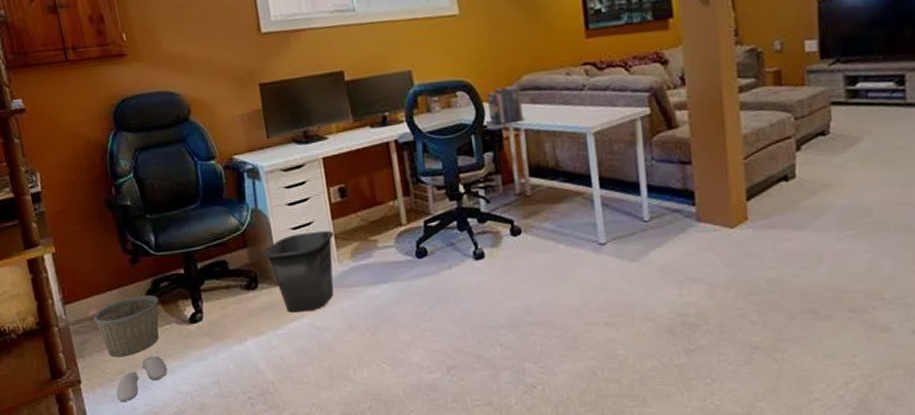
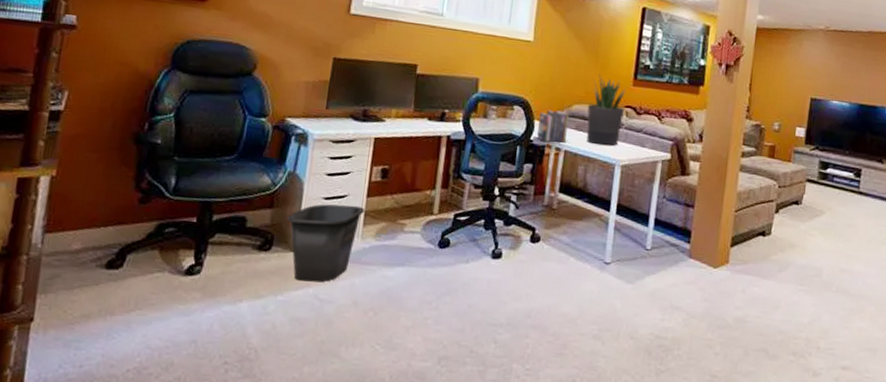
basket: present [93,295,159,358] -> none [74,237,158,300]
slippers: present [116,356,168,402] -> none [70,303,143,349]
planter: none [539,33,585,116] -> present [586,74,627,146]

